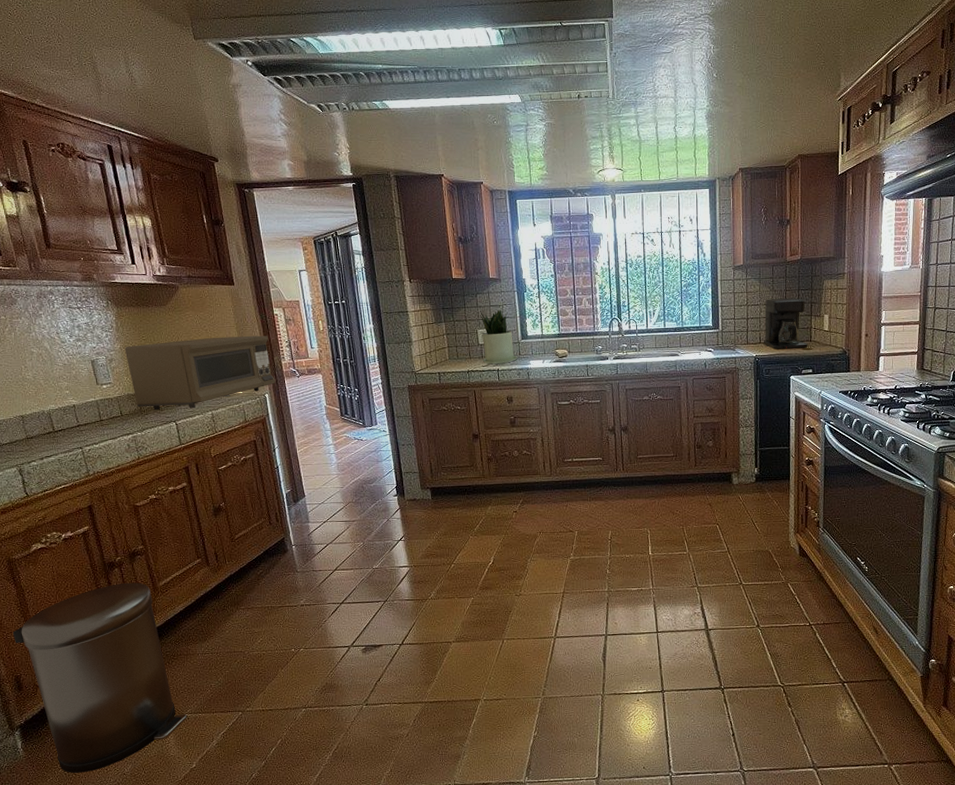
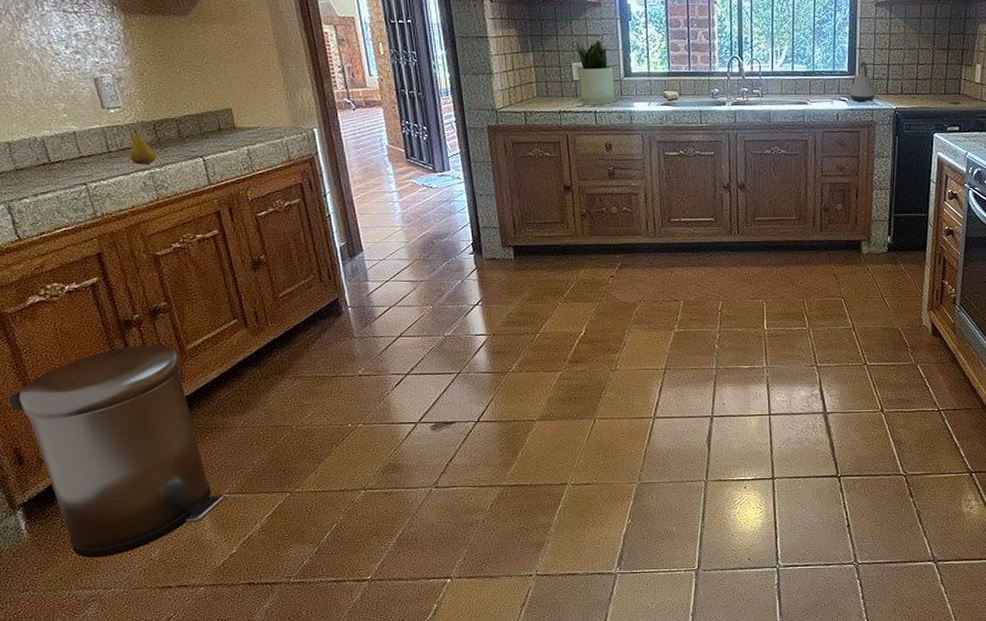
fruit: none [117,400,139,430] -> present [129,129,157,165]
microwave: present [124,335,276,410] -> none [136,56,327,143]
kettle: none [715,317,738,351] -> present [850,61,876,102]
coffee maker: present [764,298,808,351] -> none [906,42,956,103]

